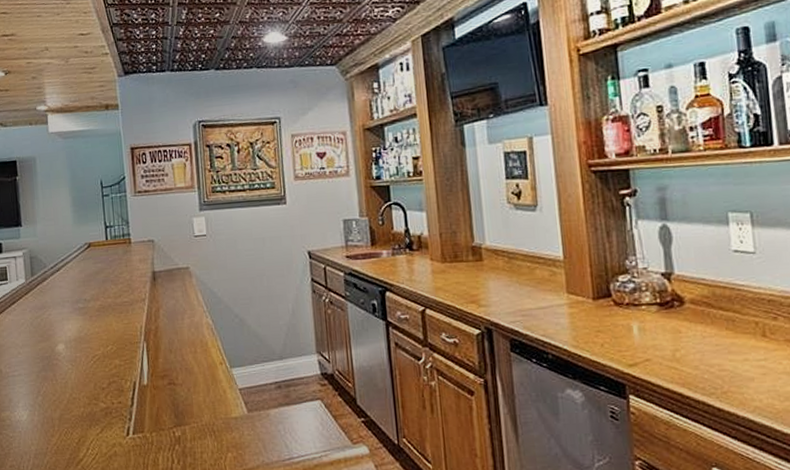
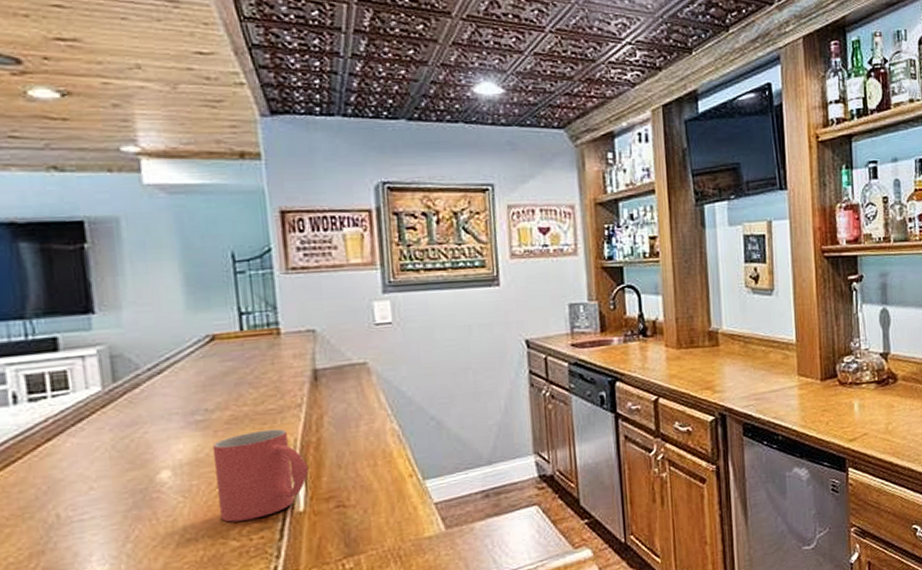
mug: none [89,317,150,388] -> present [212,429,309,523]

